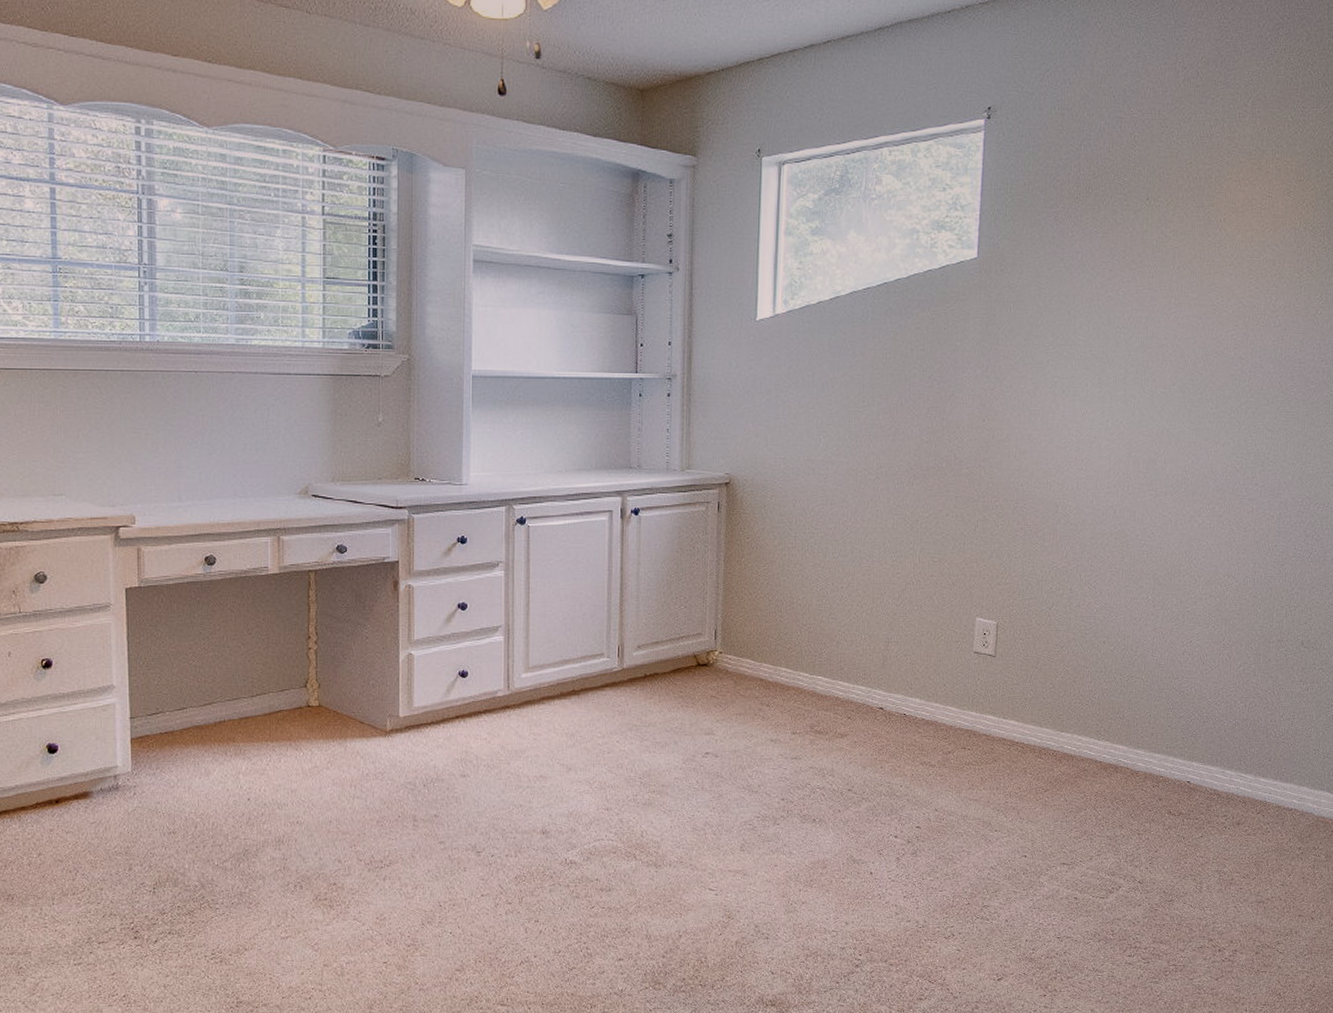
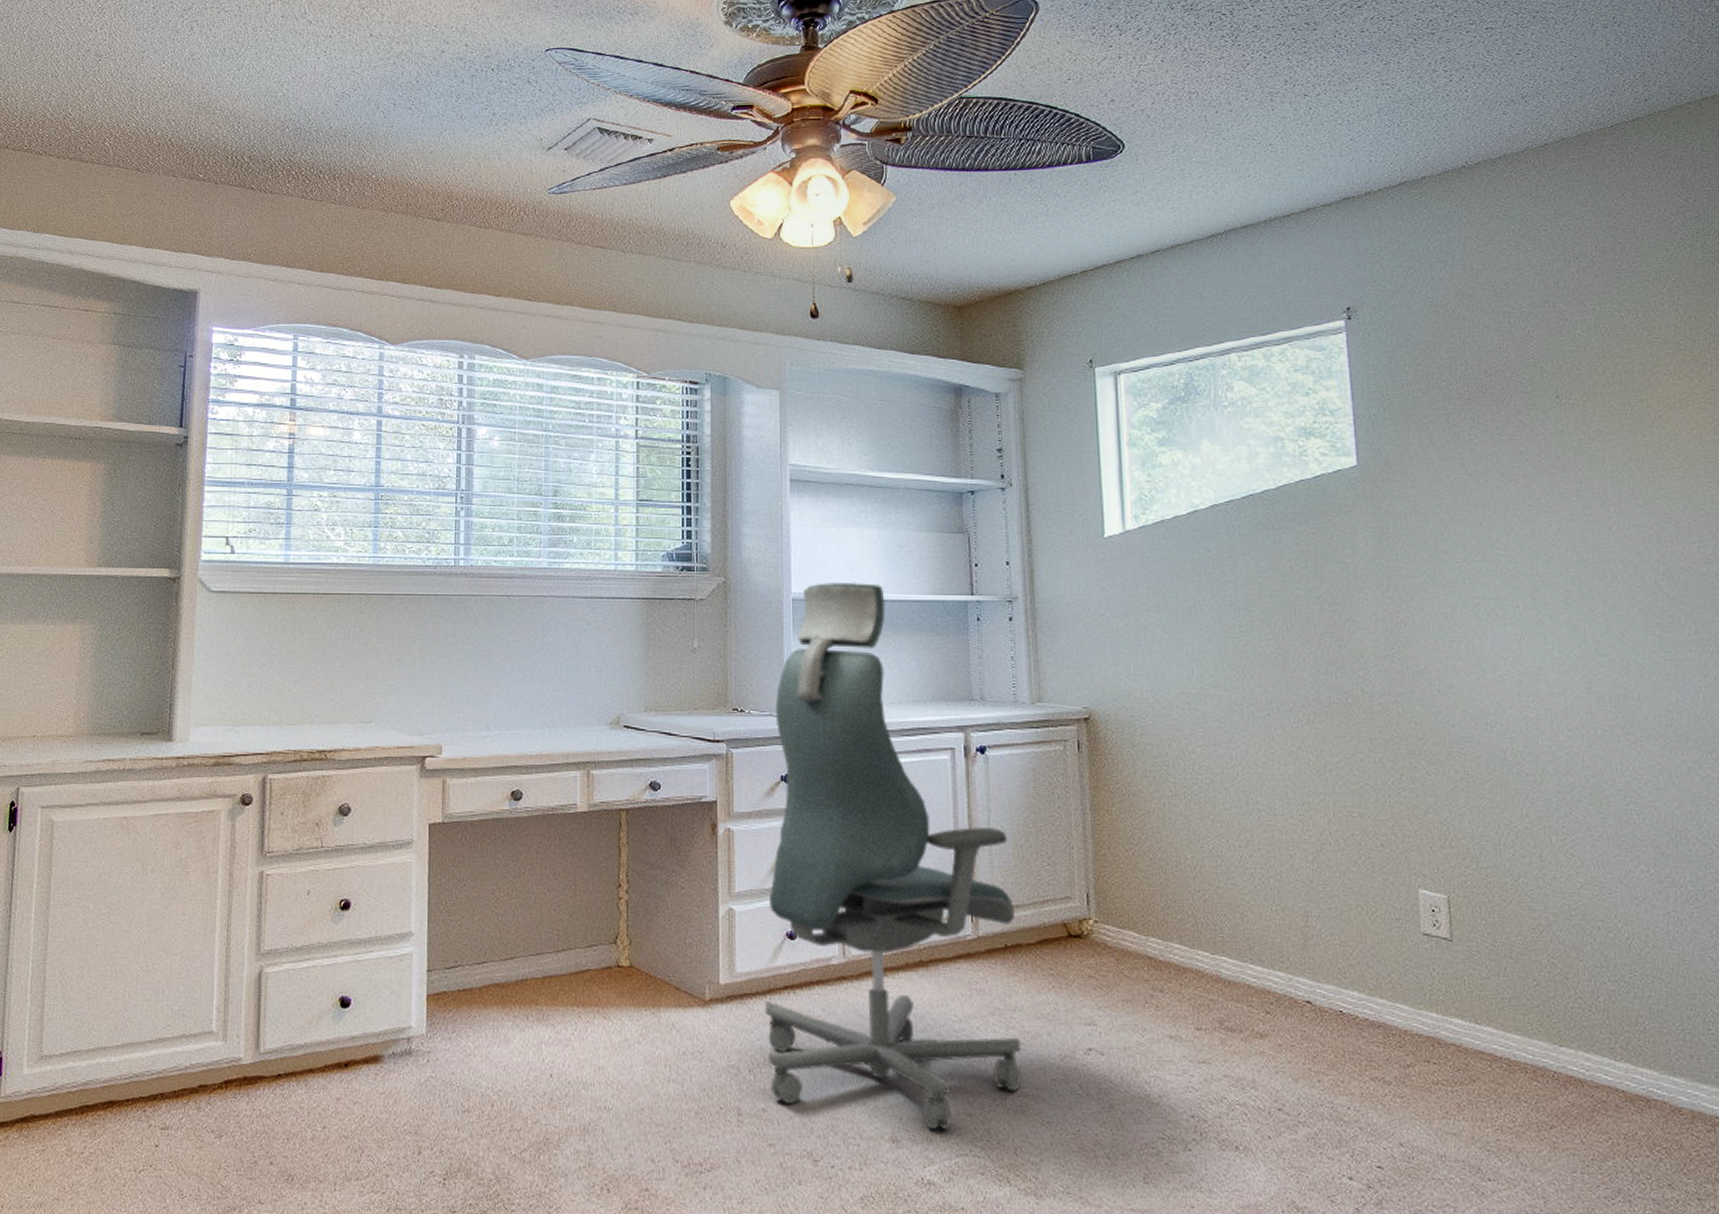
office chair: none [438,359,654,821] -> present [765,581,1022,1130]

